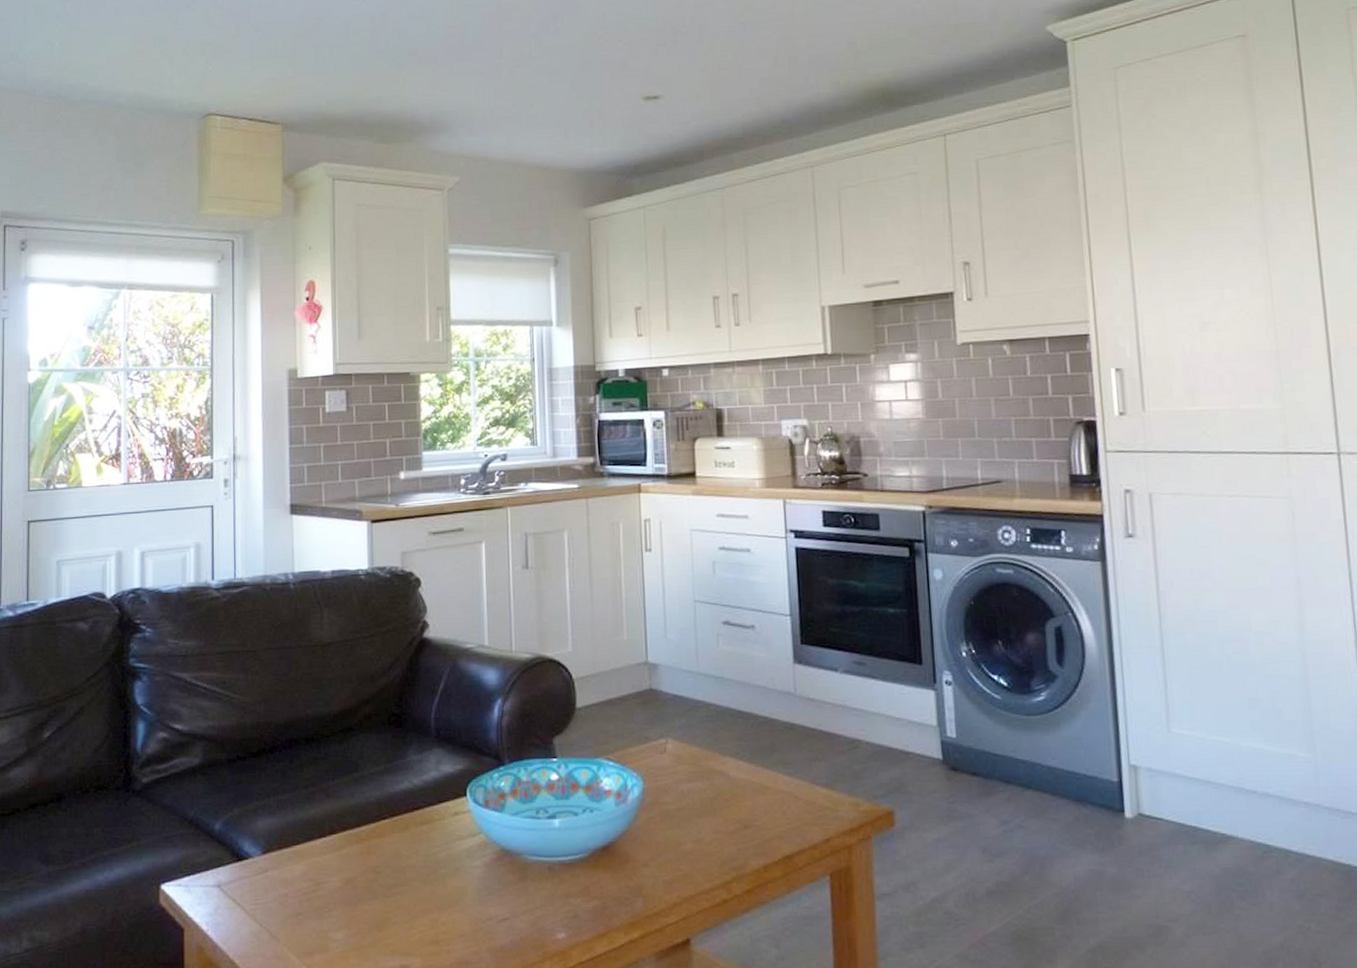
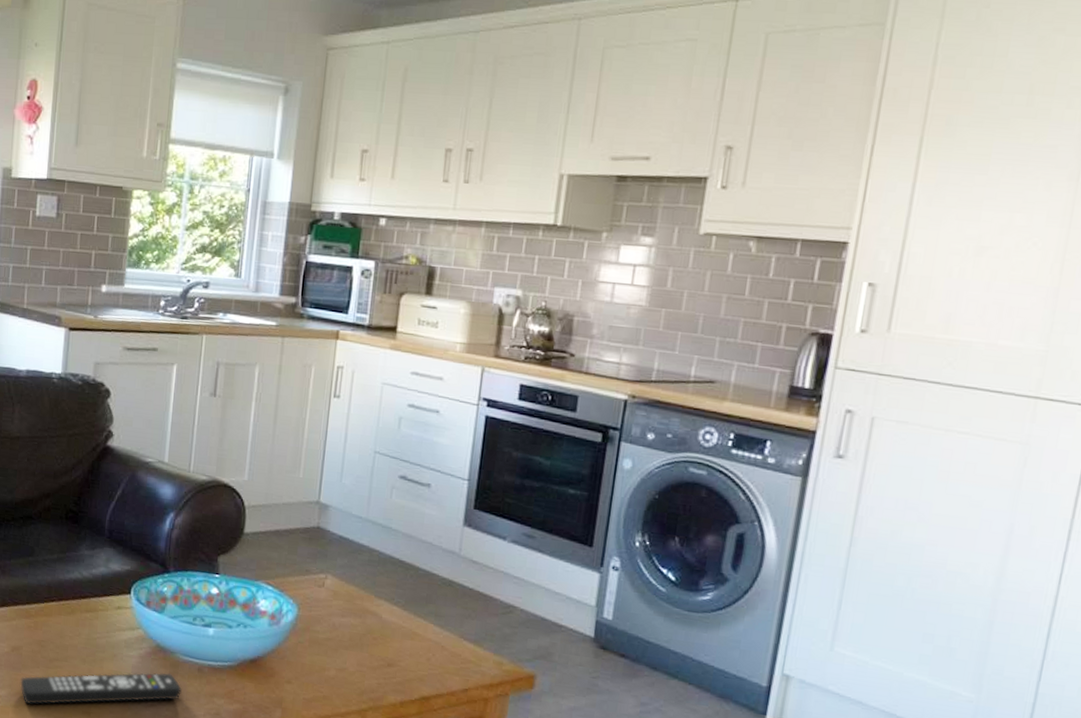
remote control: none [358,879,534,945] -> present [20,672,182,705]

